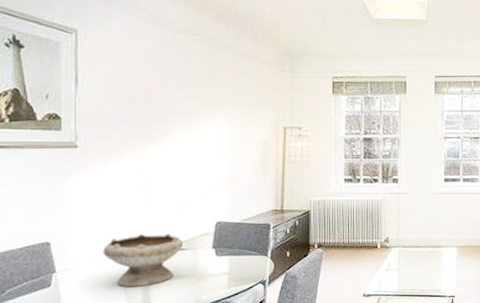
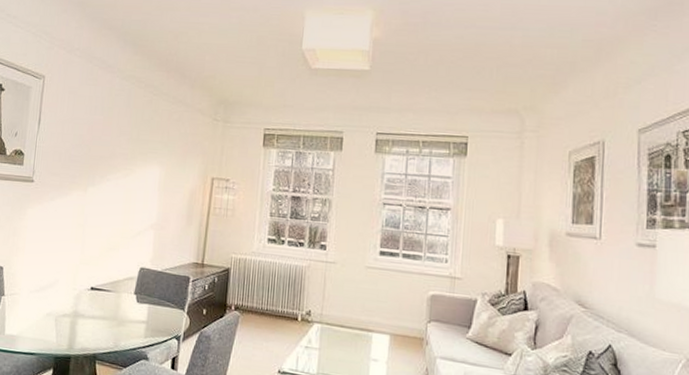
bowl: present [103,233,184,287] -> none [42,270,110,322]

